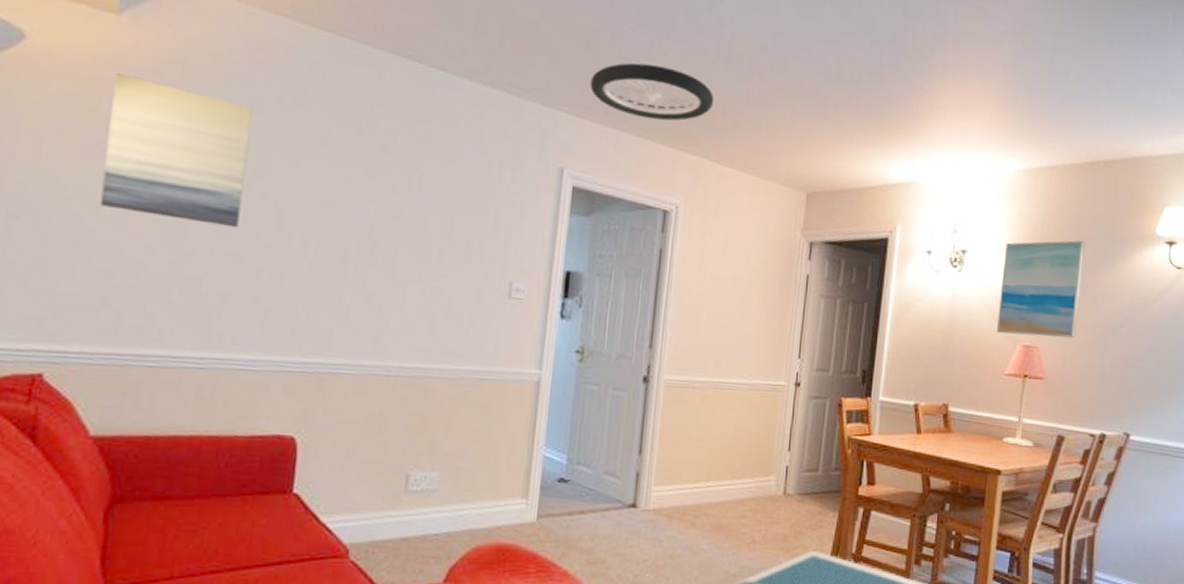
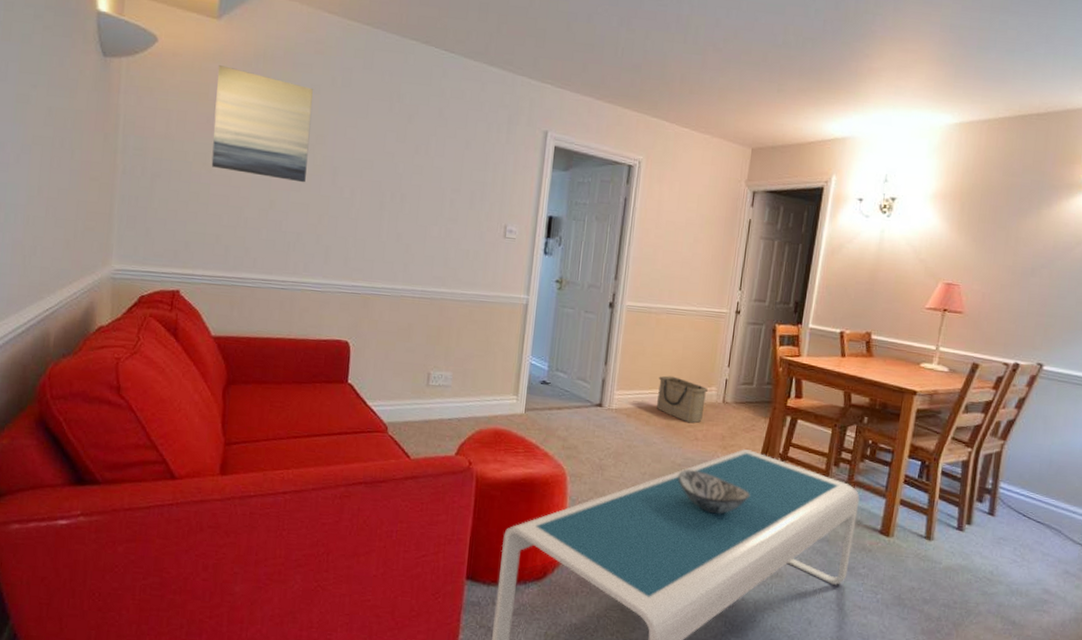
ceiling light: present [589,63,714,121] -> none [569,39,674,89]
basket: none [704,464,767,523] -> present [657,375,709,424]
wall art: present [996,240,1085,338] -> none [920,188,1012,277]

